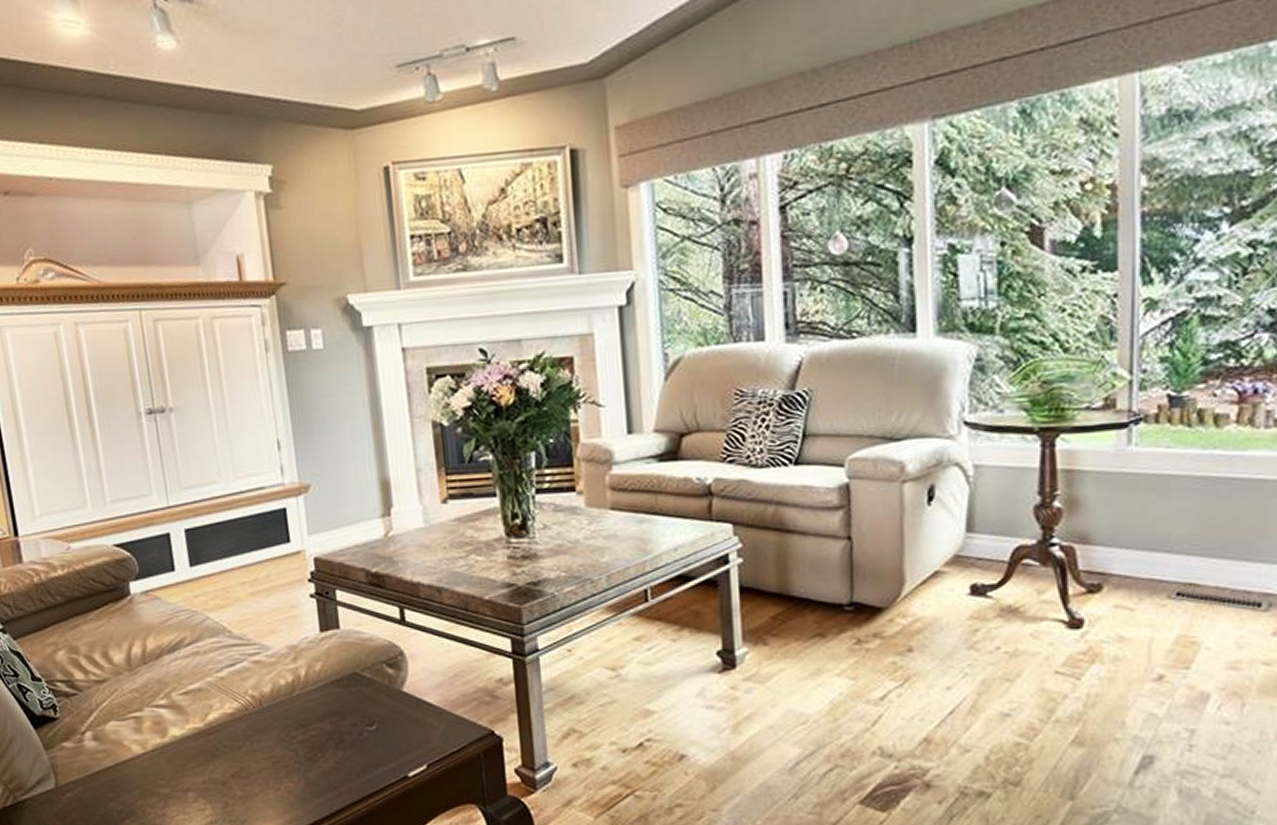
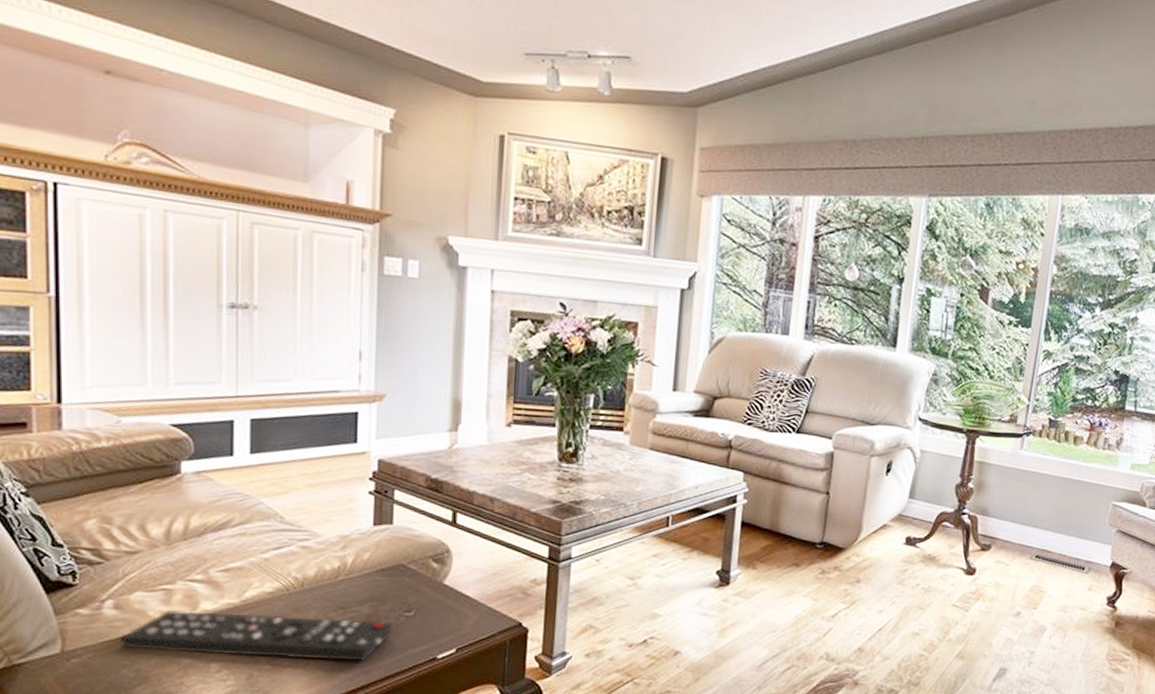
remote control: none [104,738,357,784] -> present [121,610,393,661]

